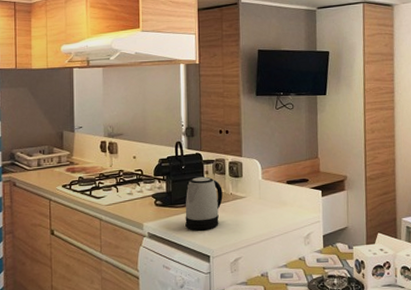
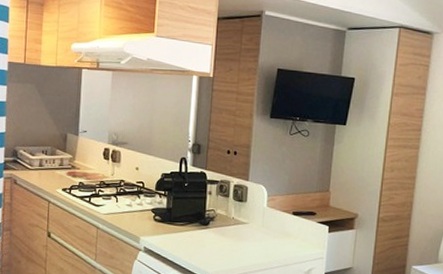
kettle: present [185,176,223,230] -> none [183,196,225,252]

